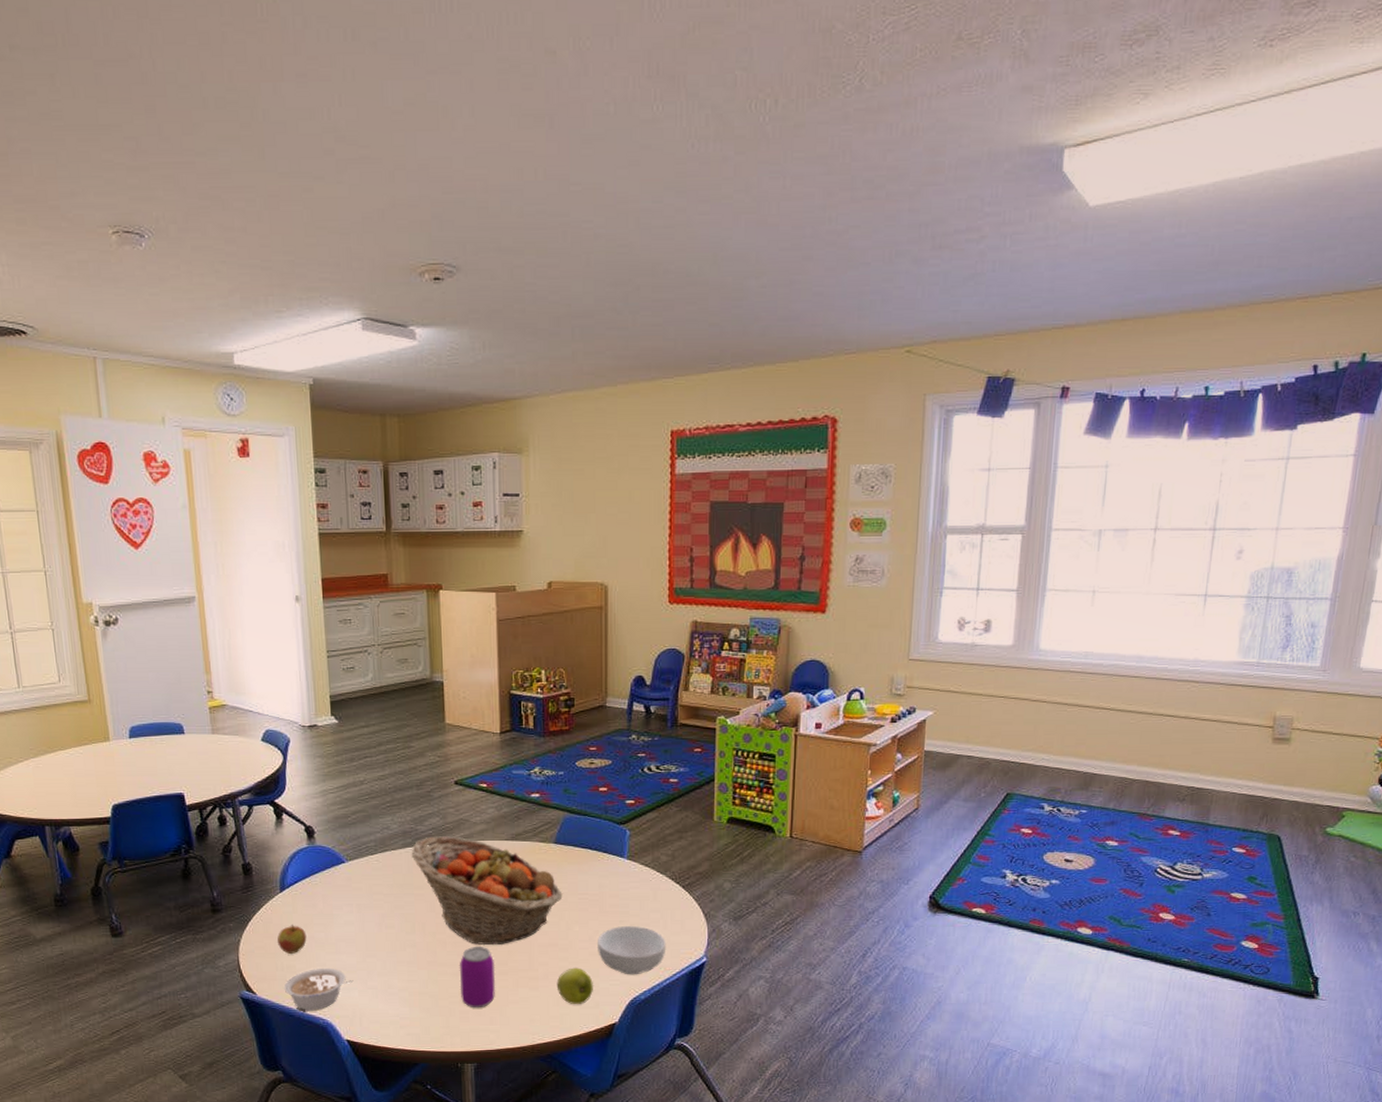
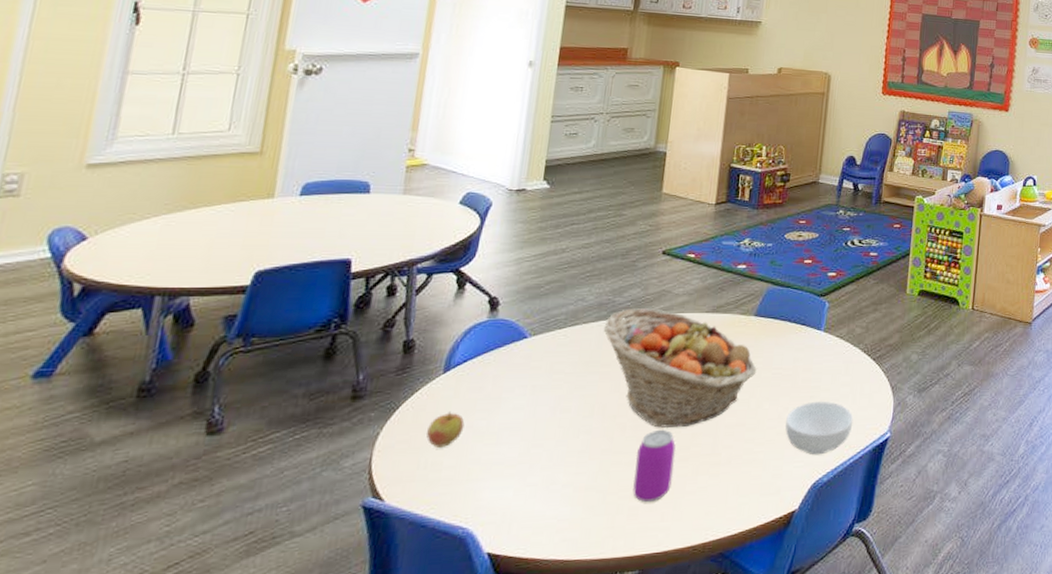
legume: present [284,967,354,1011] -> none [421,462,511,519]
apple: present [556,967,594,1004] -> none [738,449,778,492]

